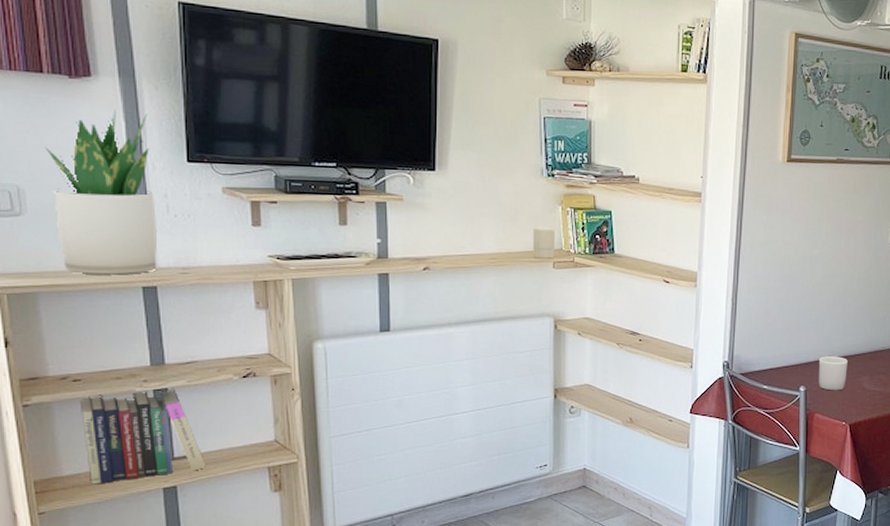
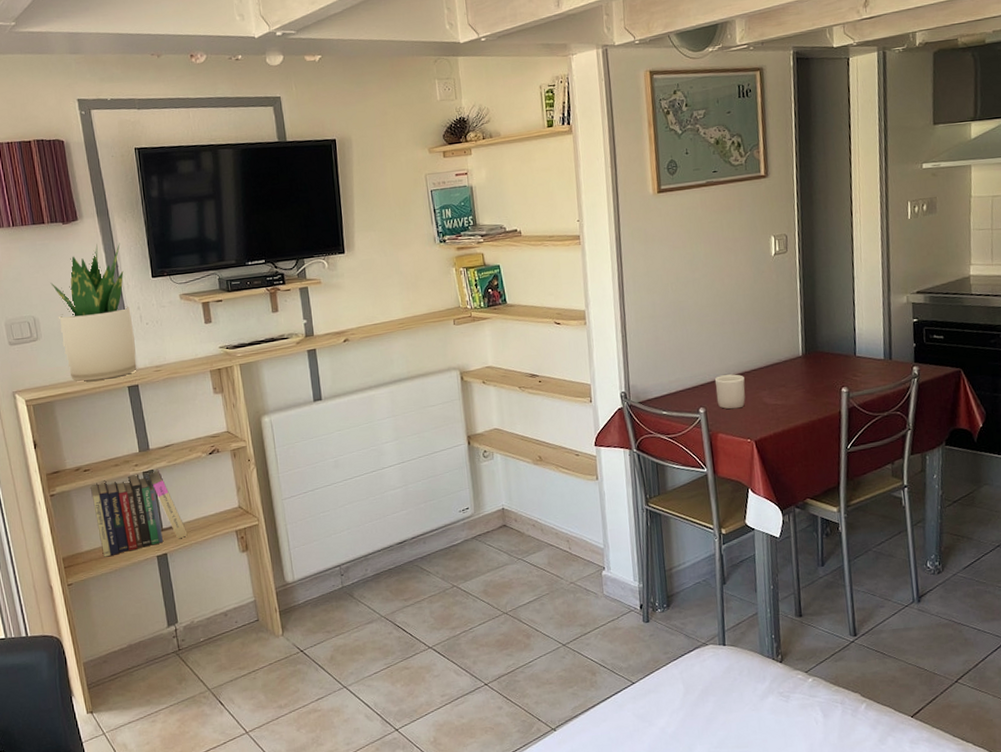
candle: present [532,226,555,260] -> none [432,288,454,319]

